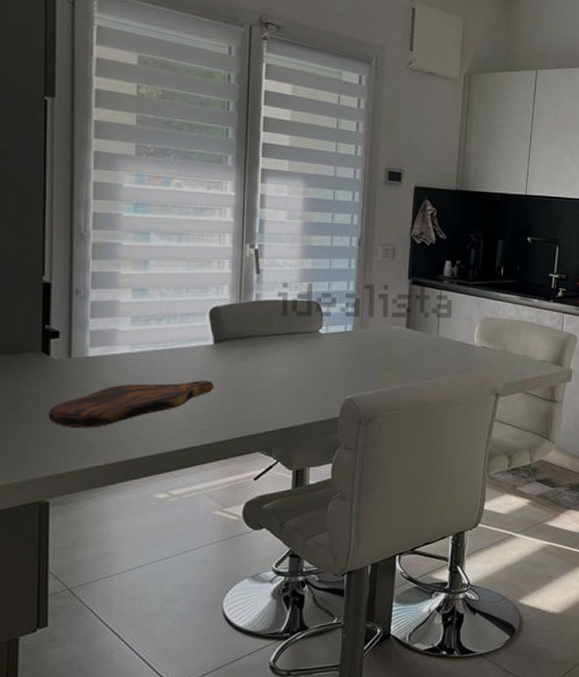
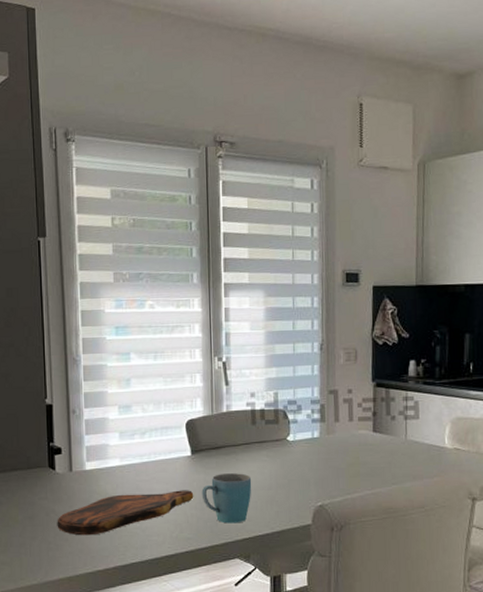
mug: none [223,364,279,416] -> present [201,473,252,524]

